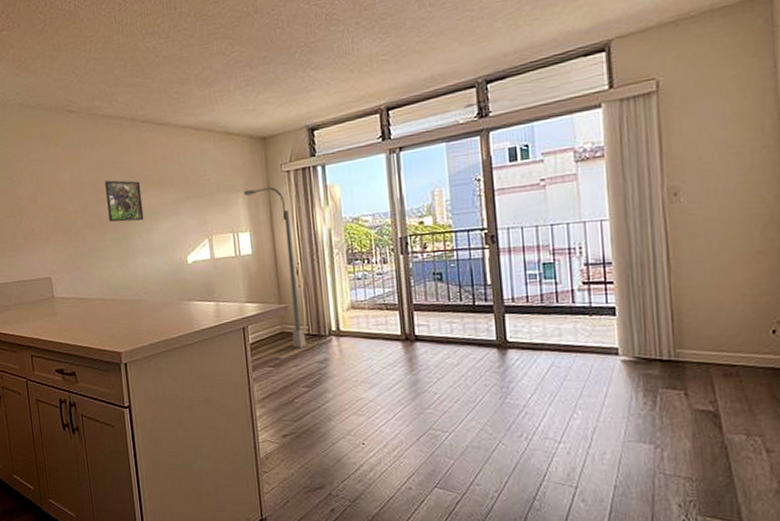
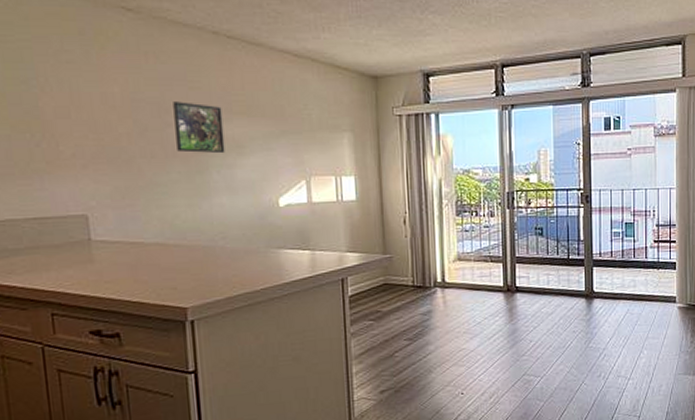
floor lamp: present [244,187,307,348] -> none [350,130,411,300]

